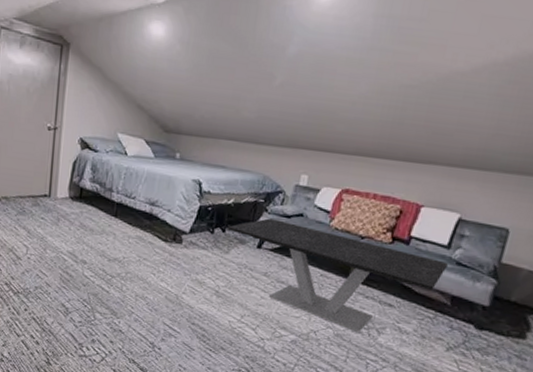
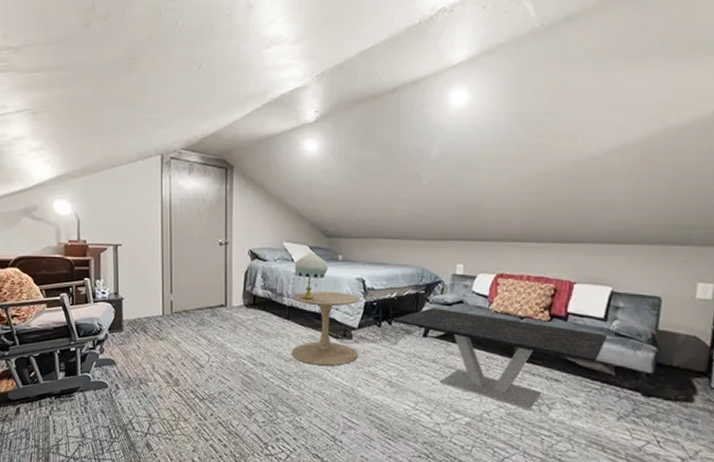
side table: none [115,189,196,271] -> present [291,291,361,366]
table lamp: none [127,147,164,198] -> present [294,252,328,299]

